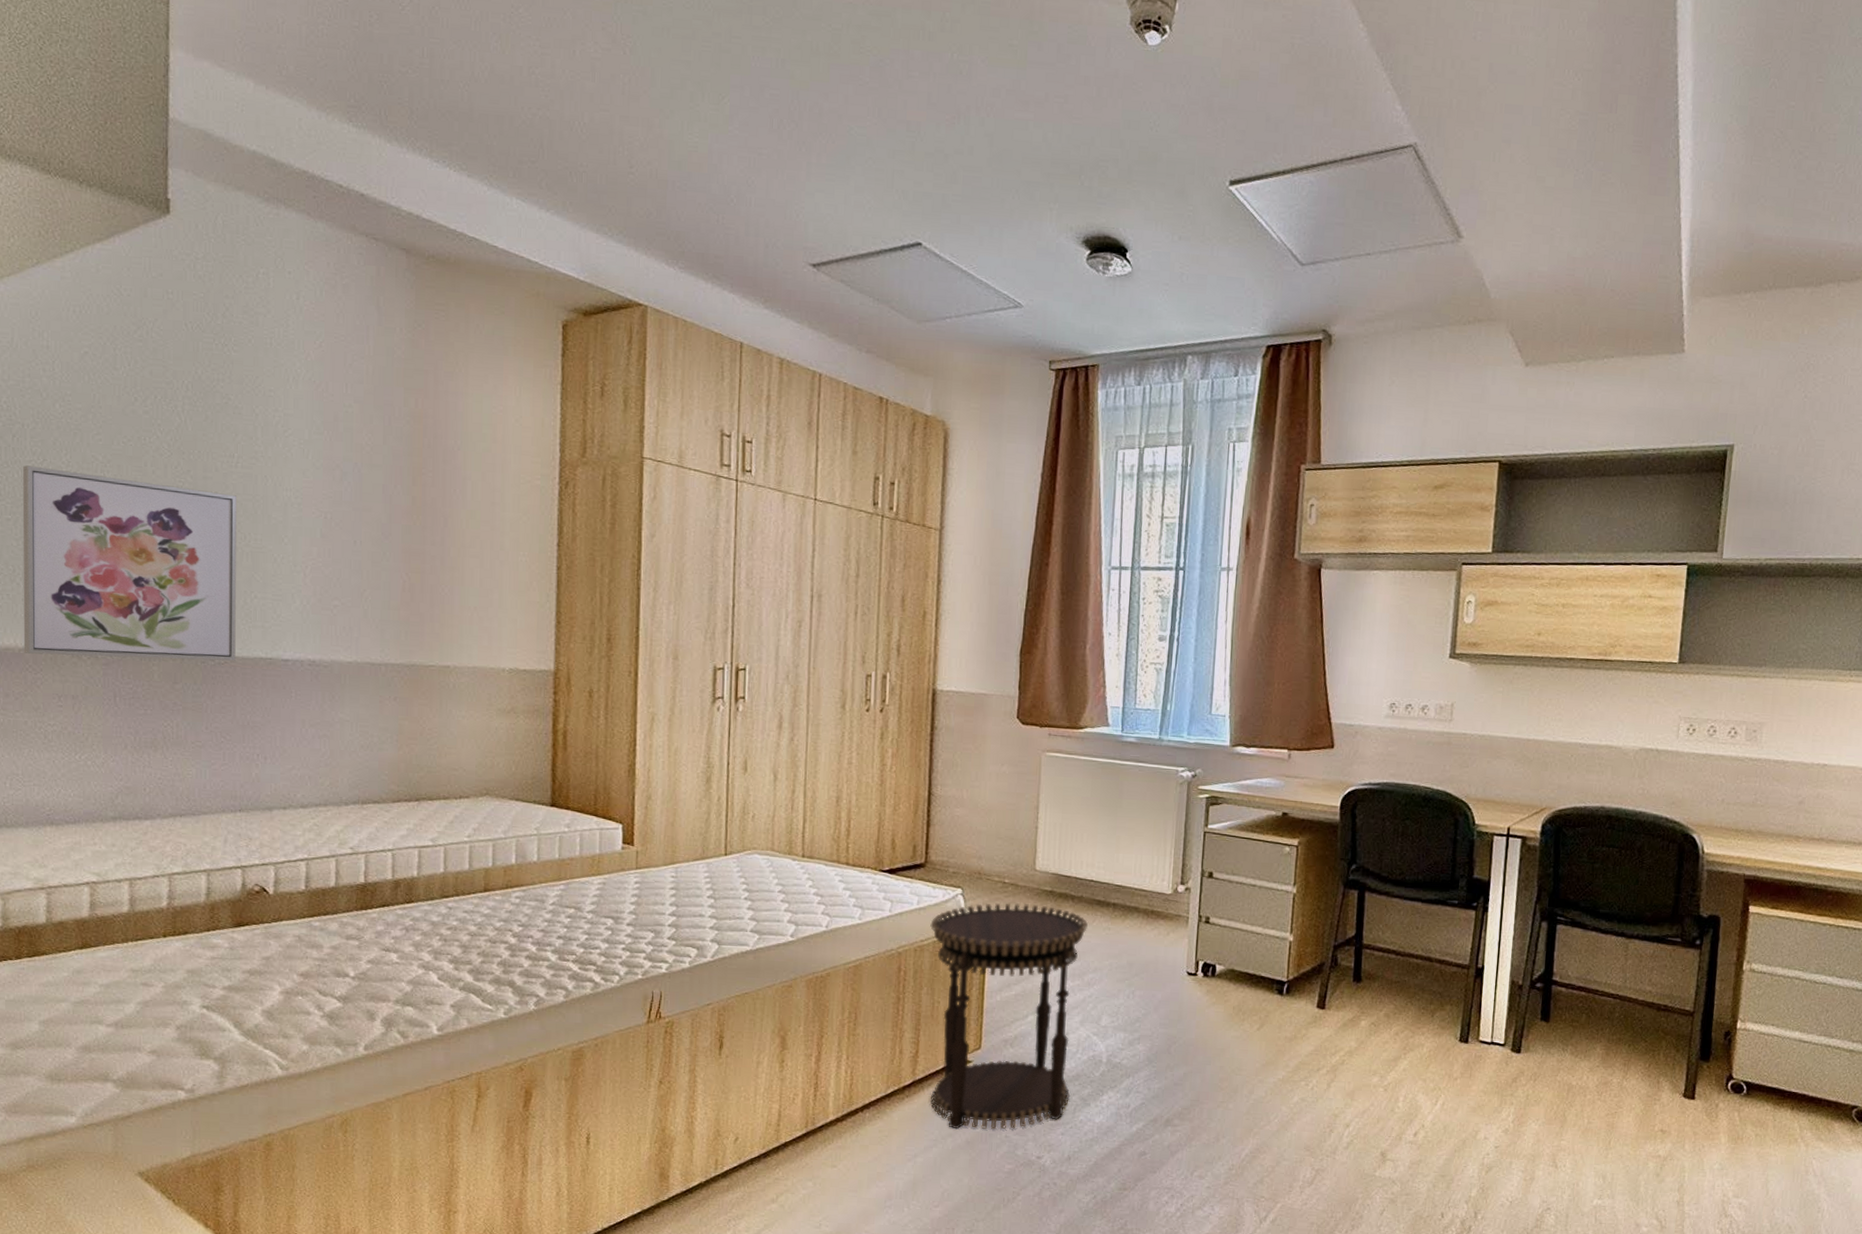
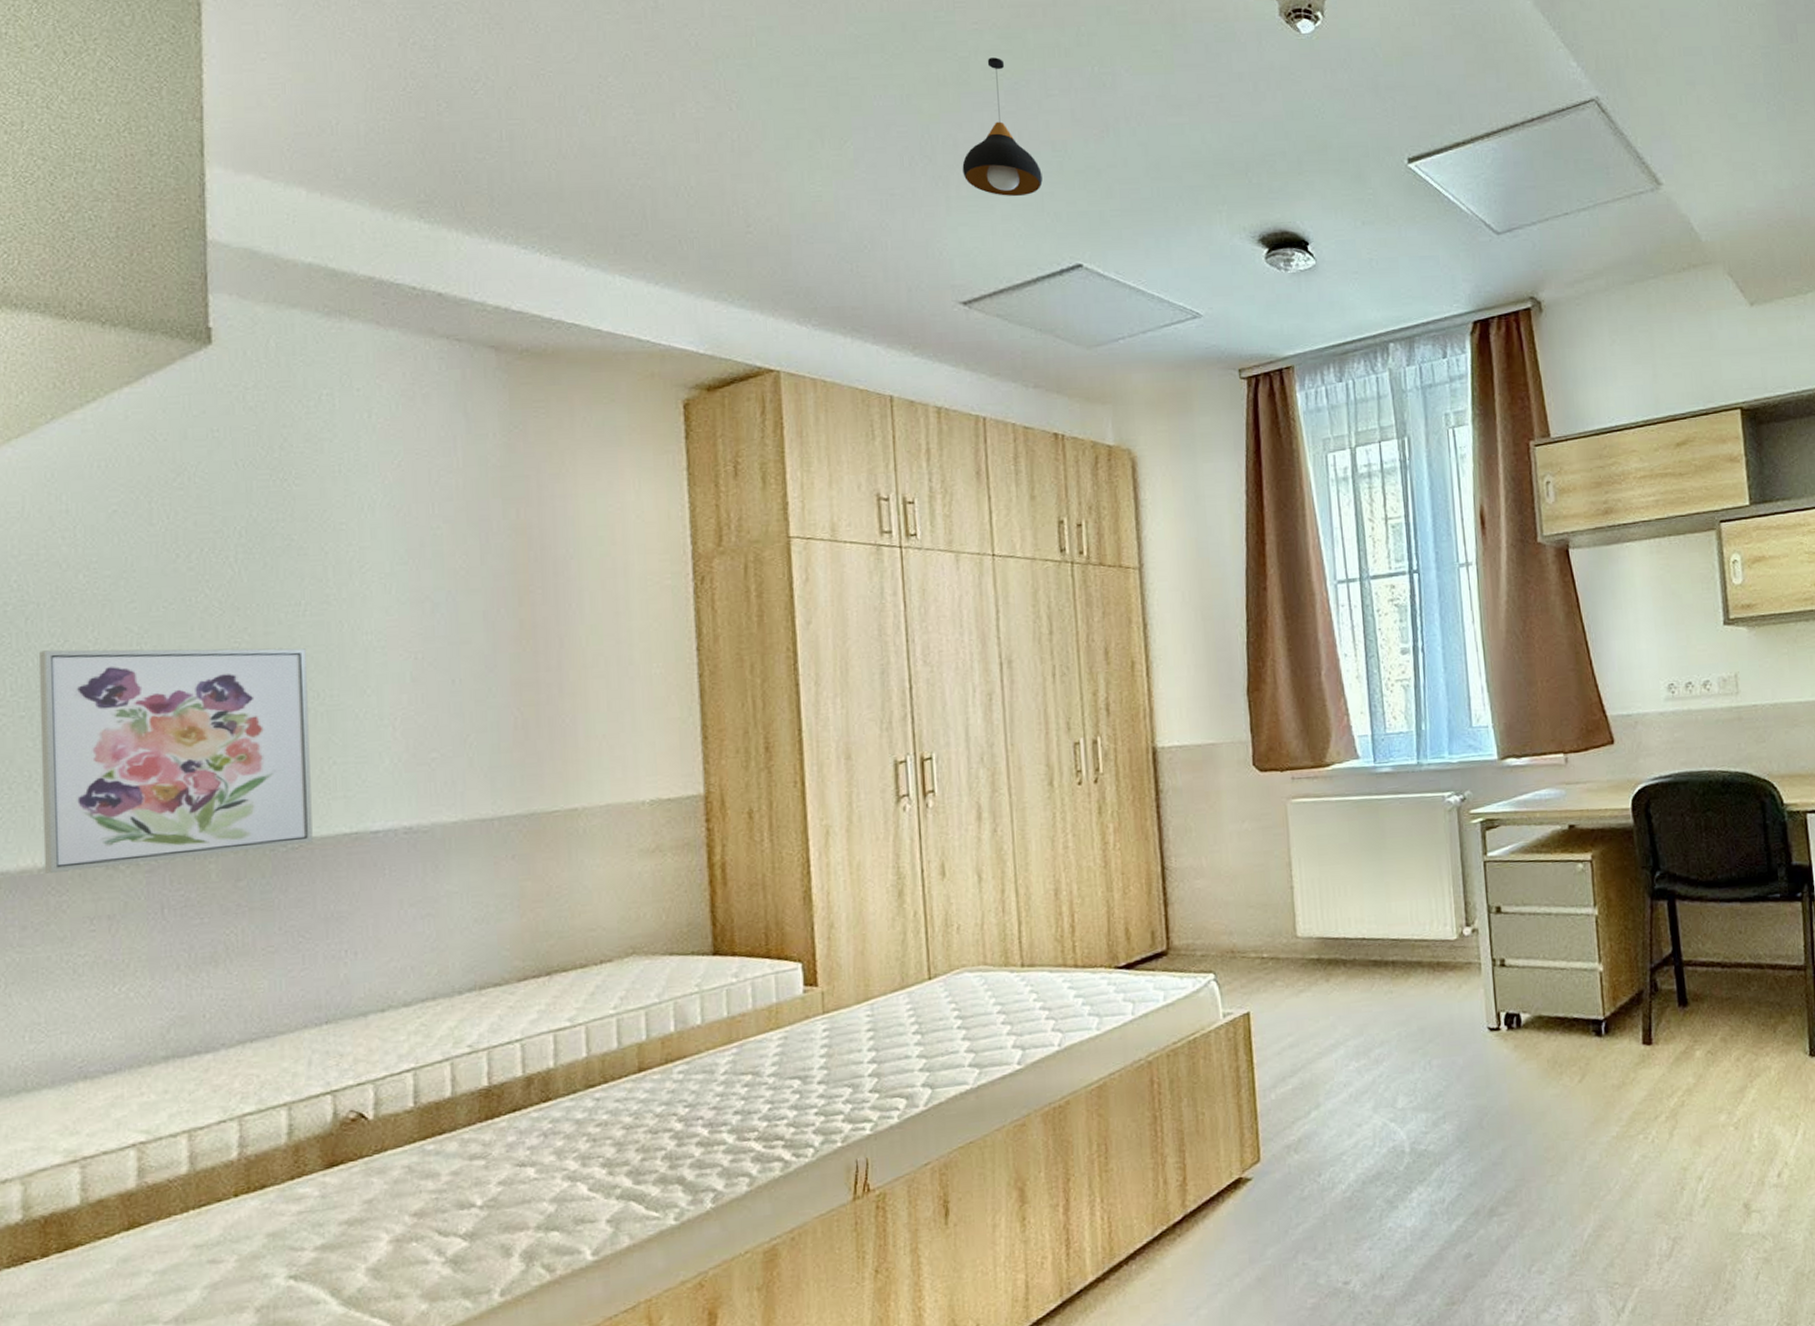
pendant light: none [824,32,895,171] -> present [962,57,1043,197]
side table: present [930,903,1088,1130] -> none [1182,976,1374,1266]

